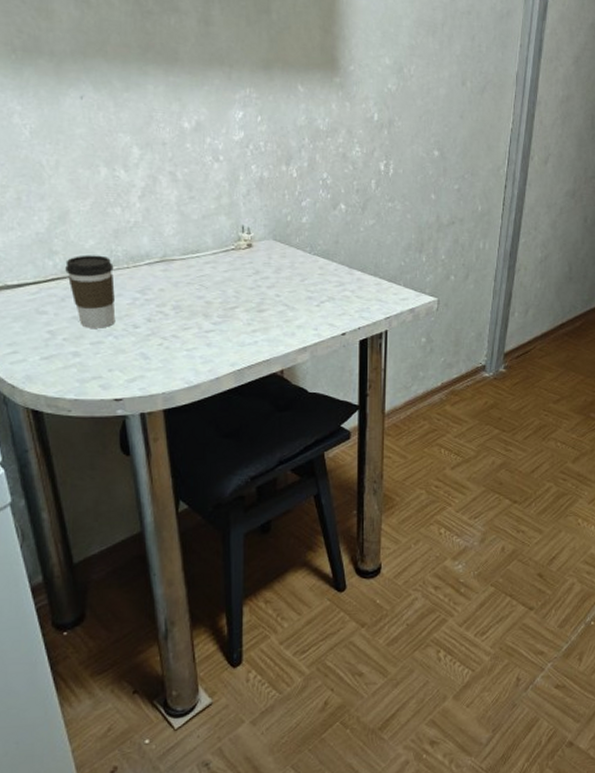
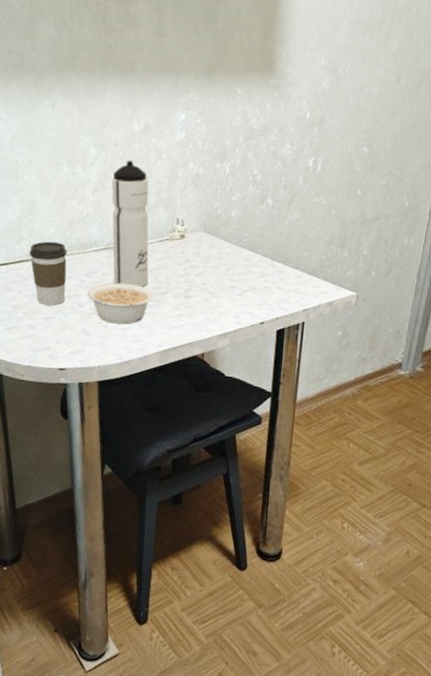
legume: none [142,299,222,345] -> present [87,282,154,325]
water bottle: none [162,161,215,302] -> present [111,160,149,287]

